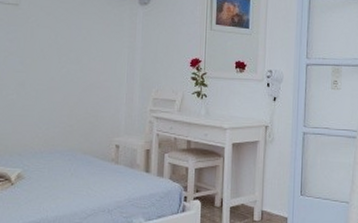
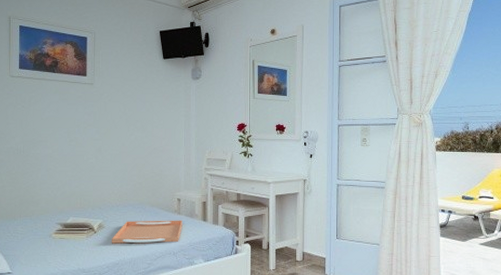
serving tray: none [33,170,121,198] -> present [112,220,182,244]

